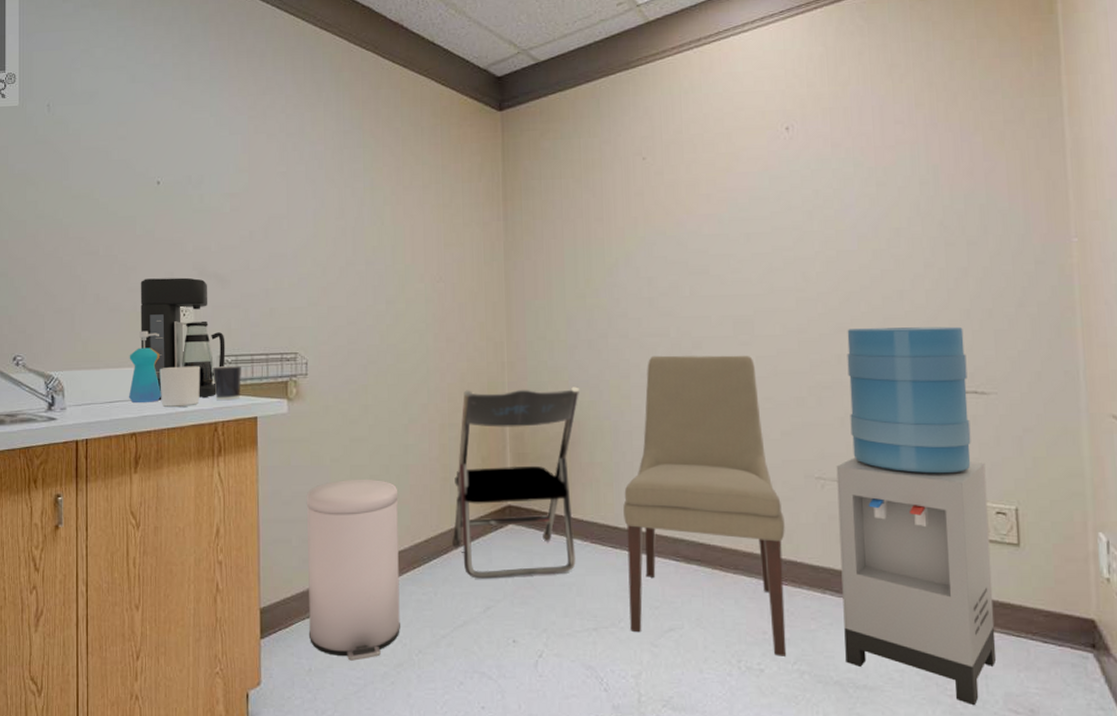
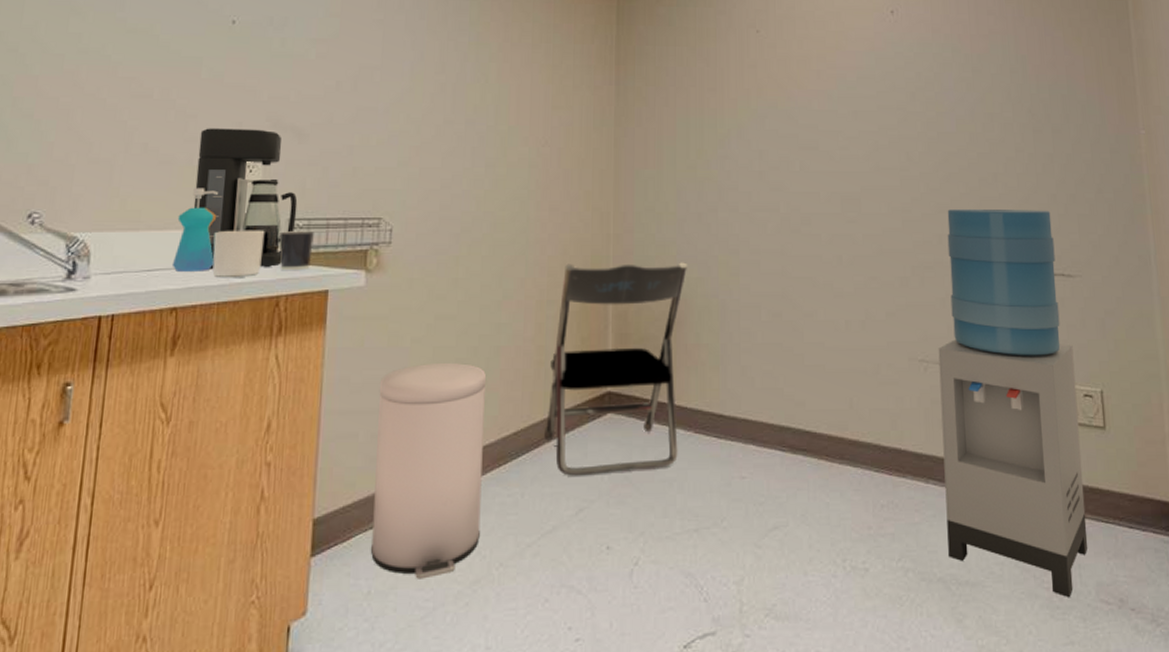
chair: present [623,355,787,656] -> none [729,231,891,553]

